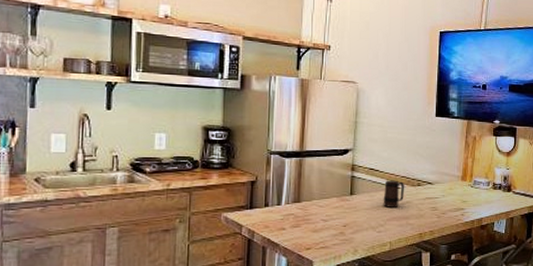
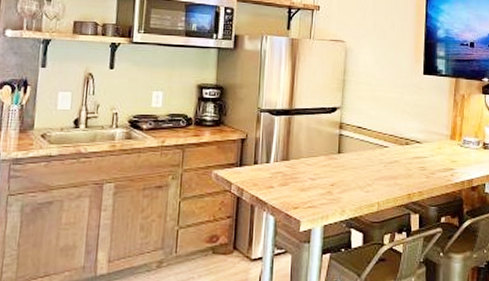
mug: present [383,180,405,207] -> none [371,138,393,167]

